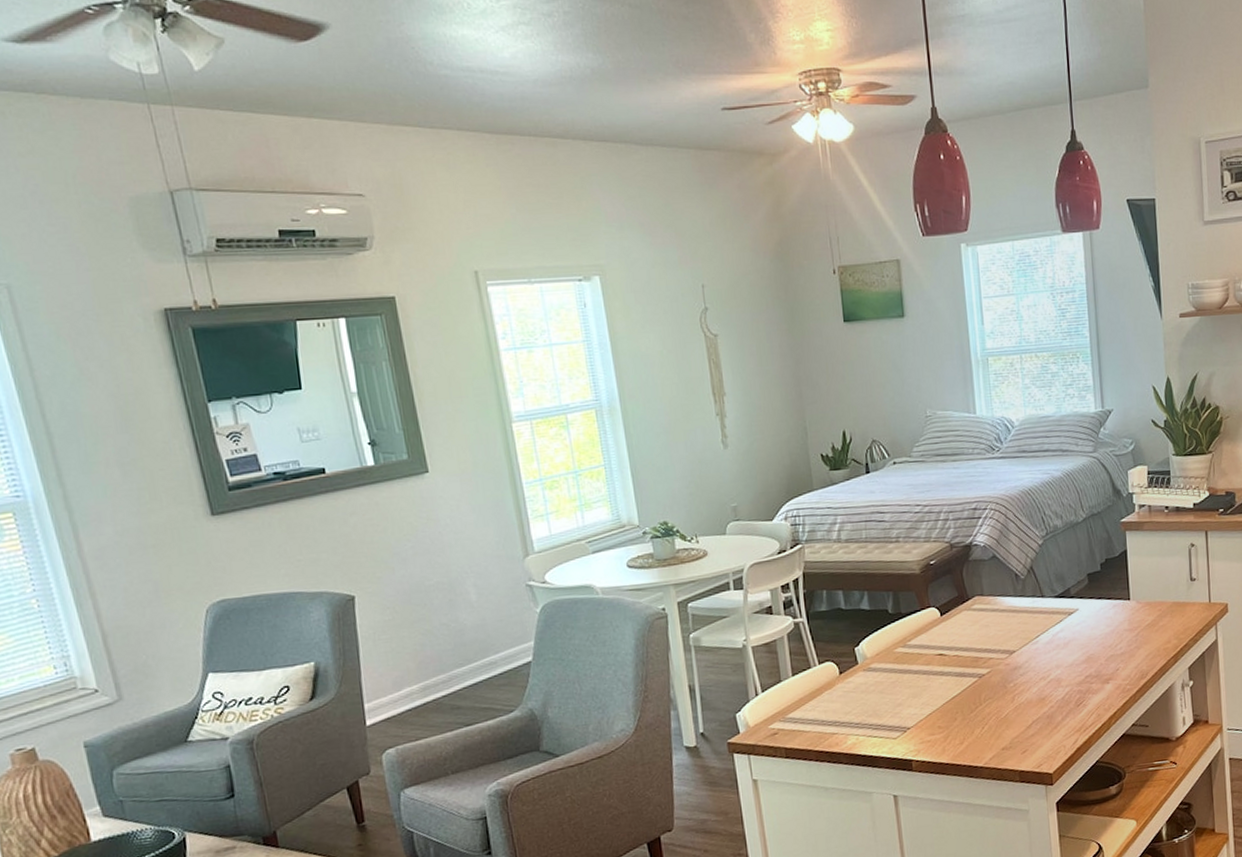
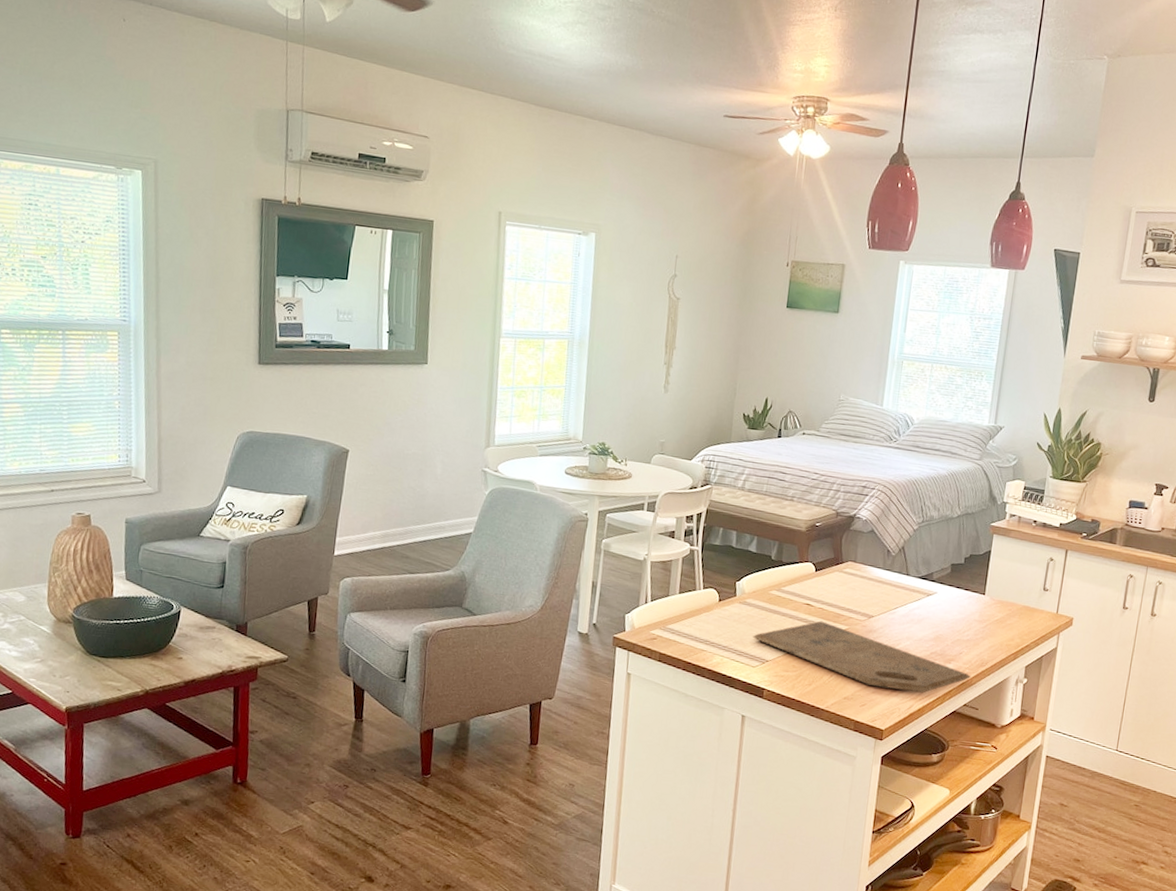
cutting board: none [887,669,1134,729] -> present [753,621,972,693]

